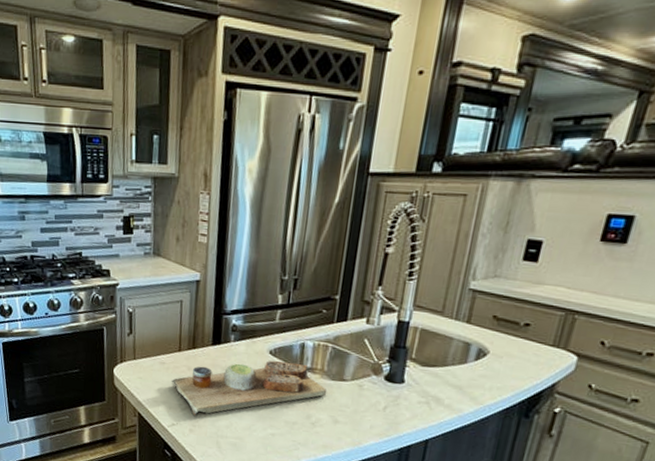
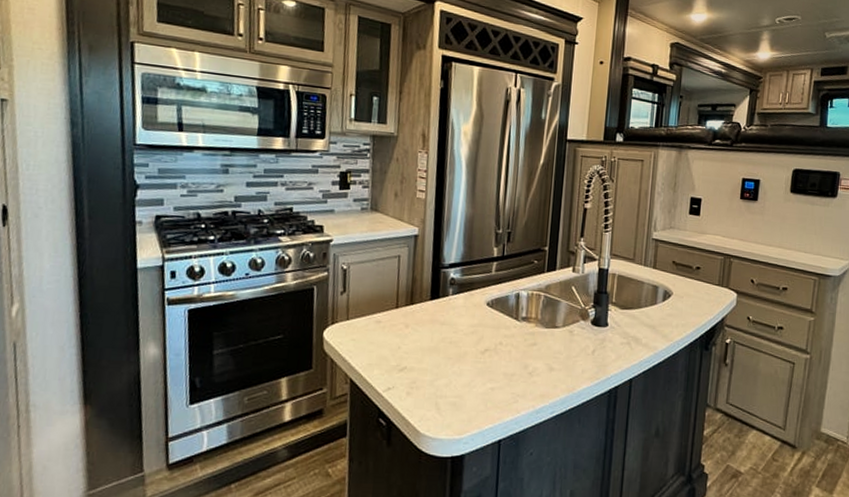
cutting board: present [172,360,326,416] -> none [388,312,541,377]

